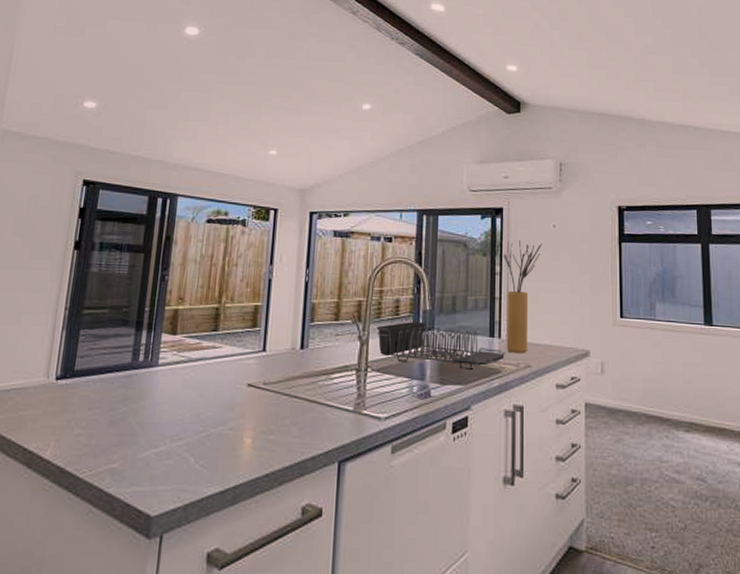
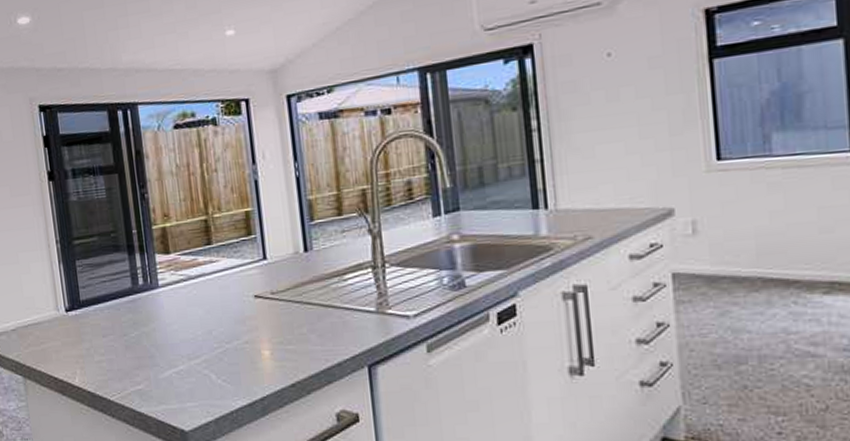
dish rack: present [376,322,505,370] -> none [388,203,556,253]
vase: present [504,240,542,354] -> none [540,81,593,225]

